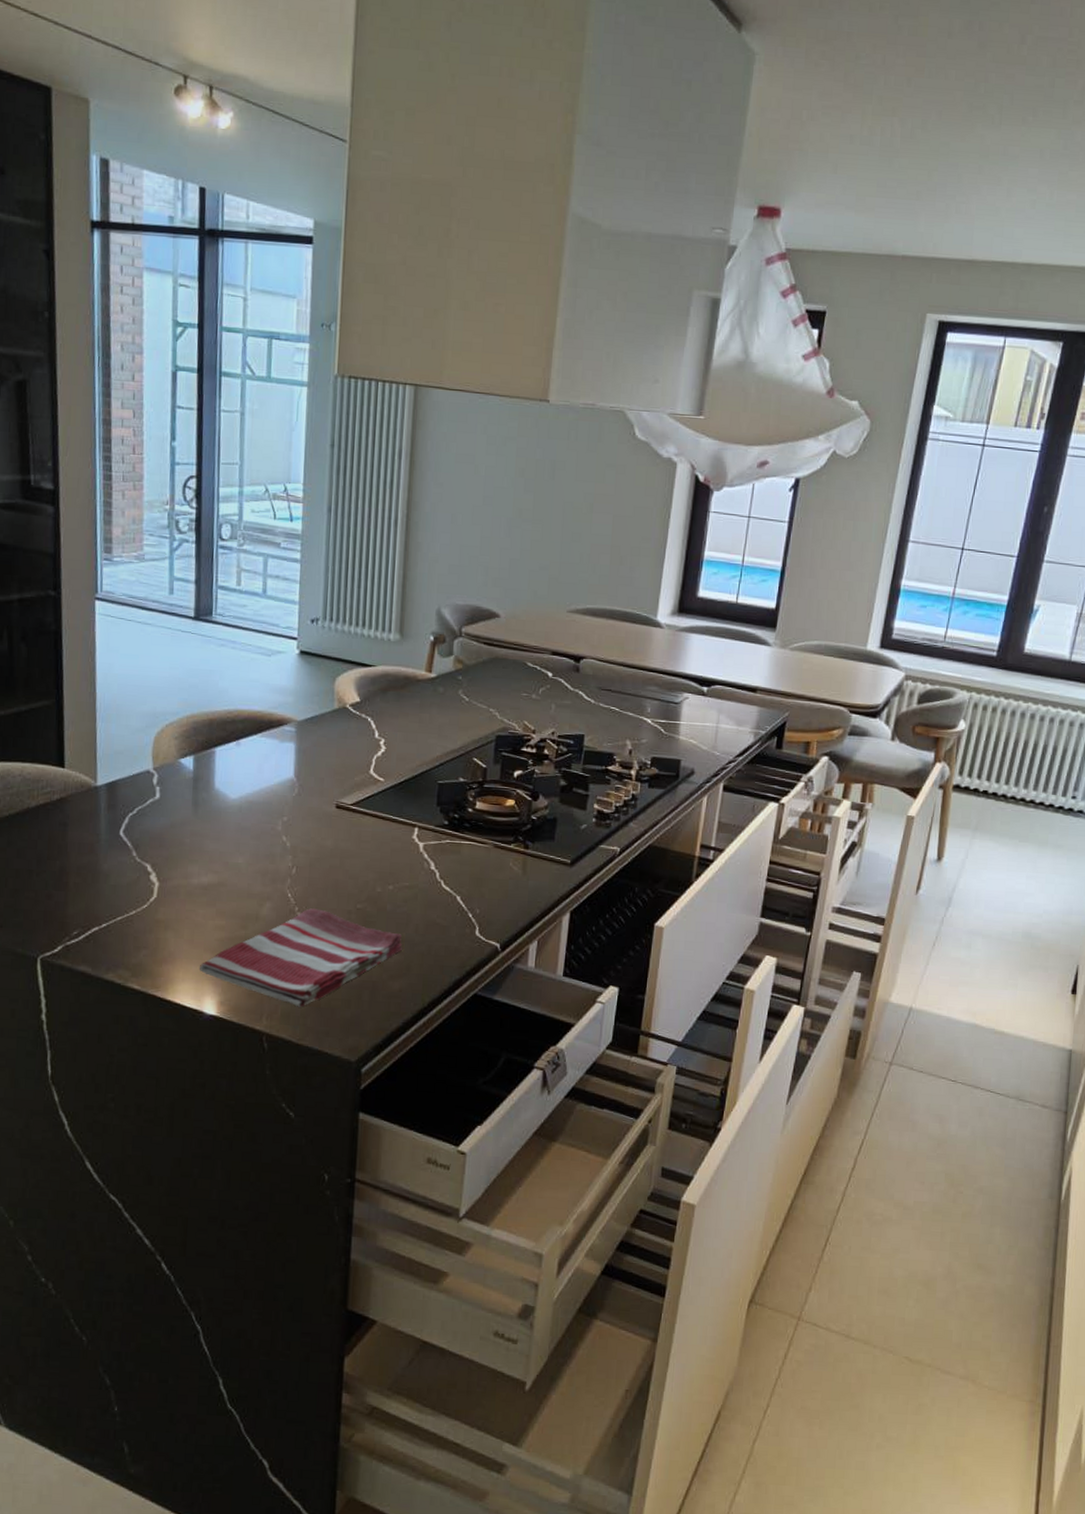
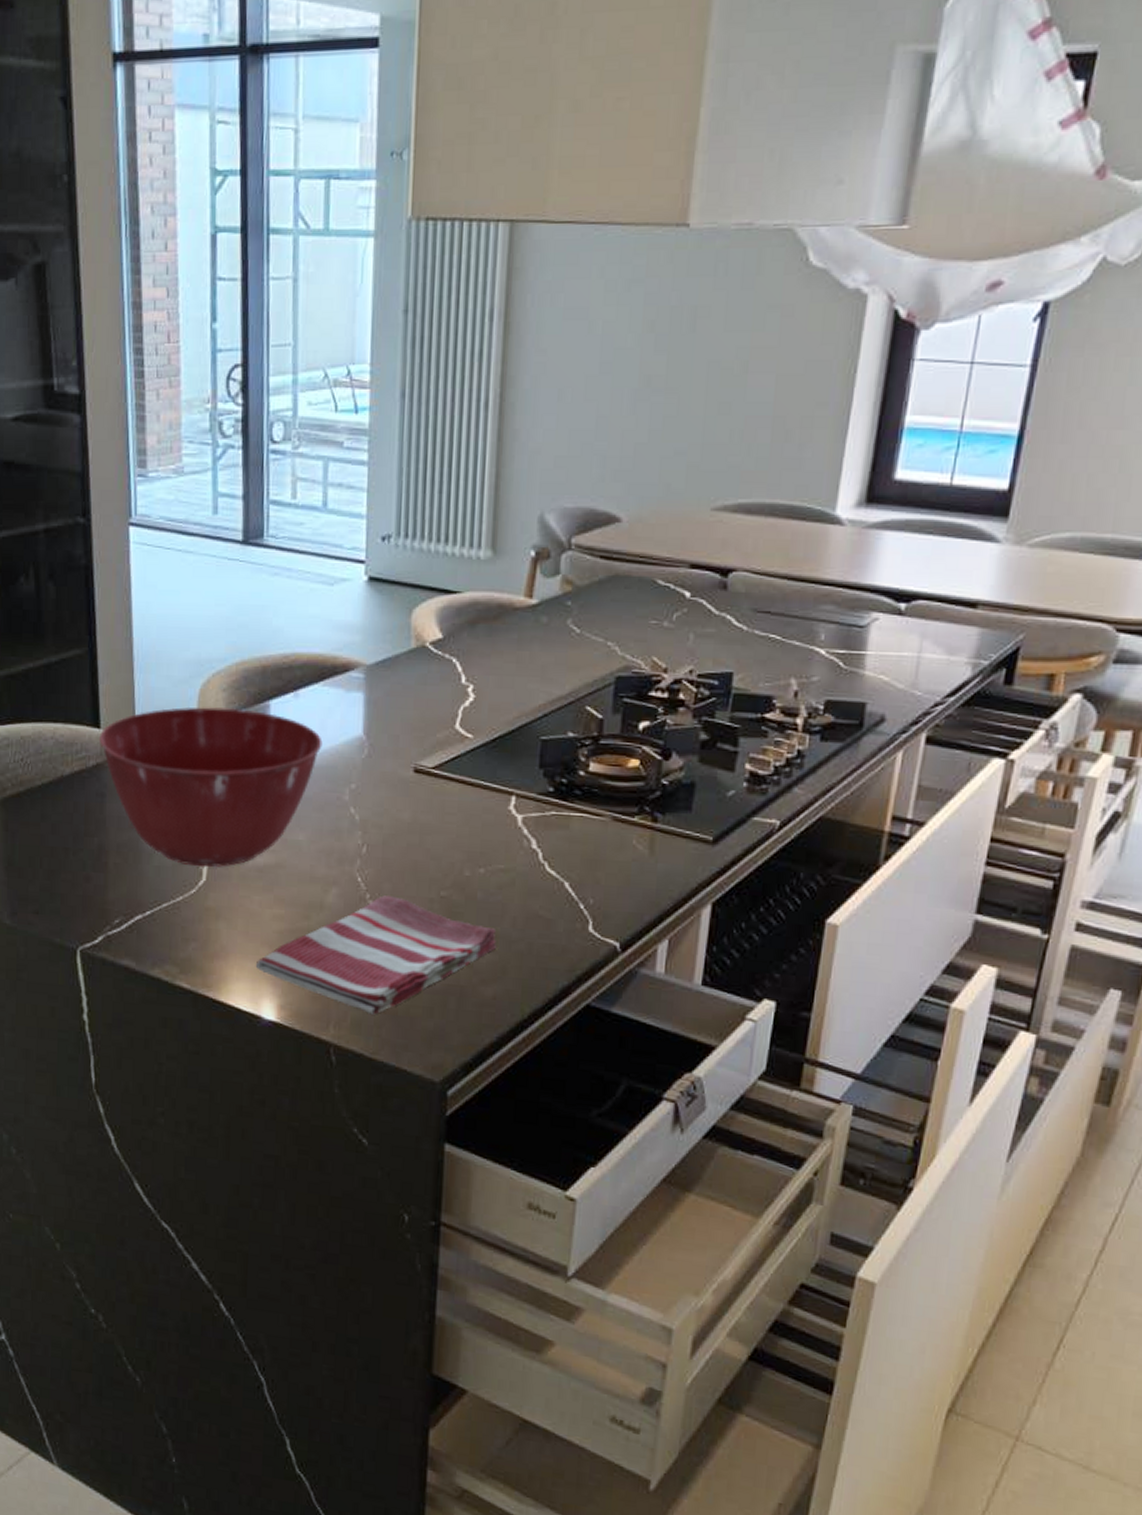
mixing bowl: none [63,751,260,886] -> present [98,707,323,867]

